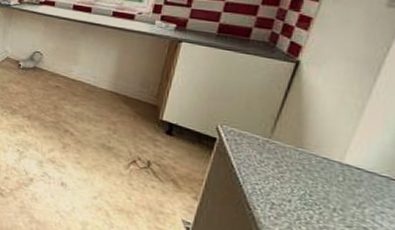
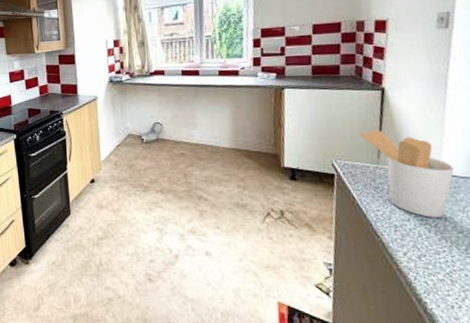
utensil holder: none [257,102,362,207] -> present [360,130,455,218]

